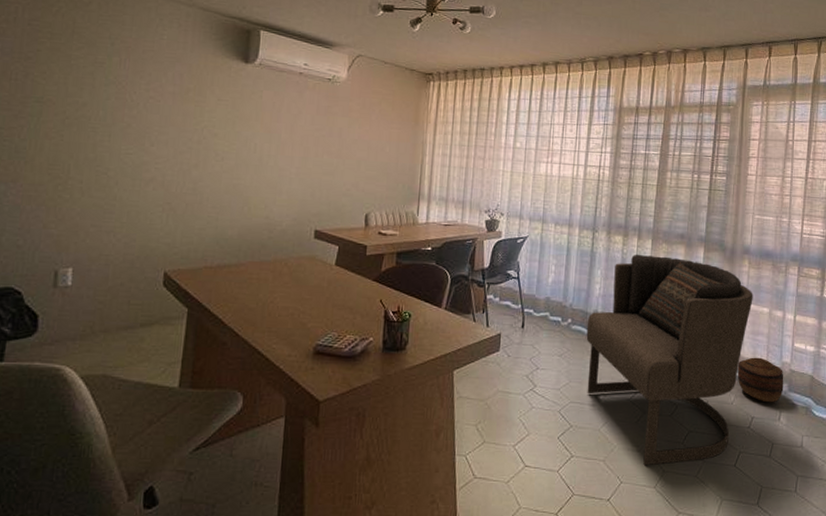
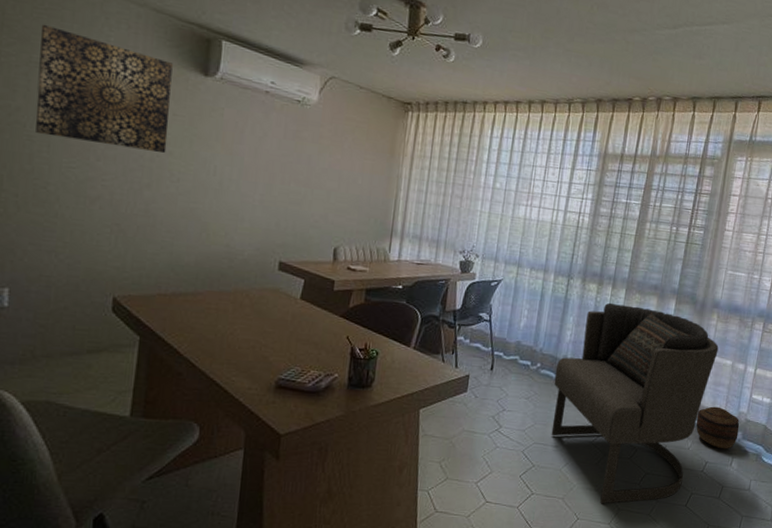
wall art: none [99,29,217,136] -> present [35,24,173,154]

